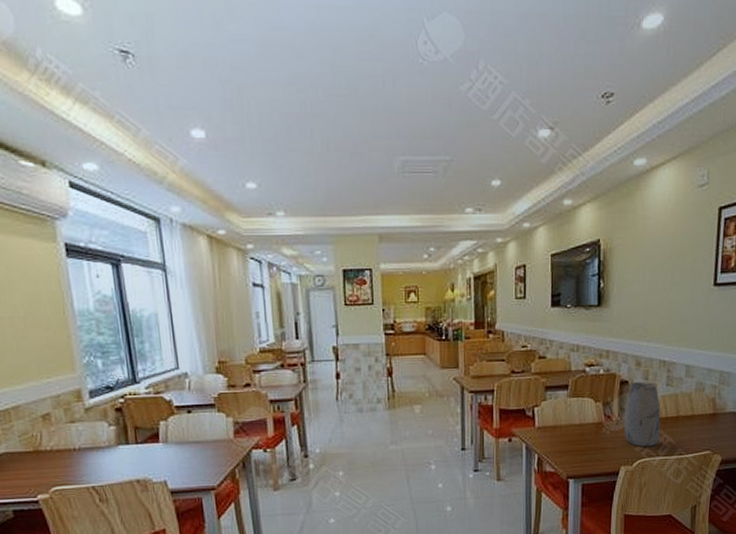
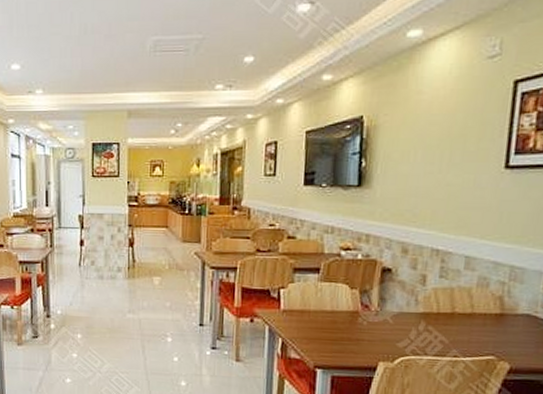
vase: present [624,382,661,447] -> none [384,271,431,343]

